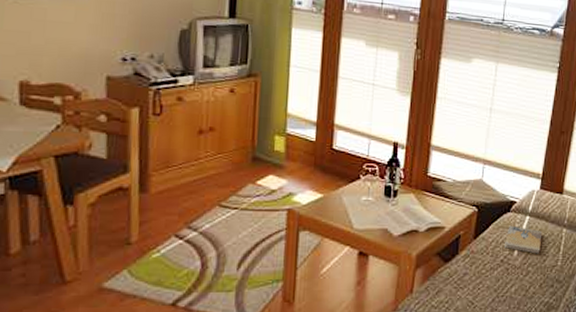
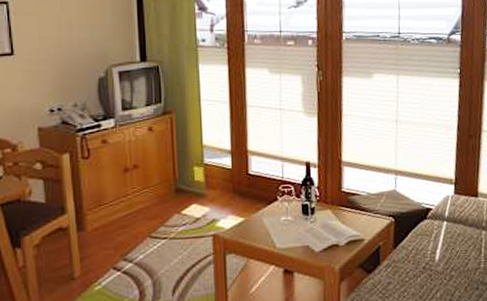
book: present [505,225,543,254] -> none [425,232,462,258]

